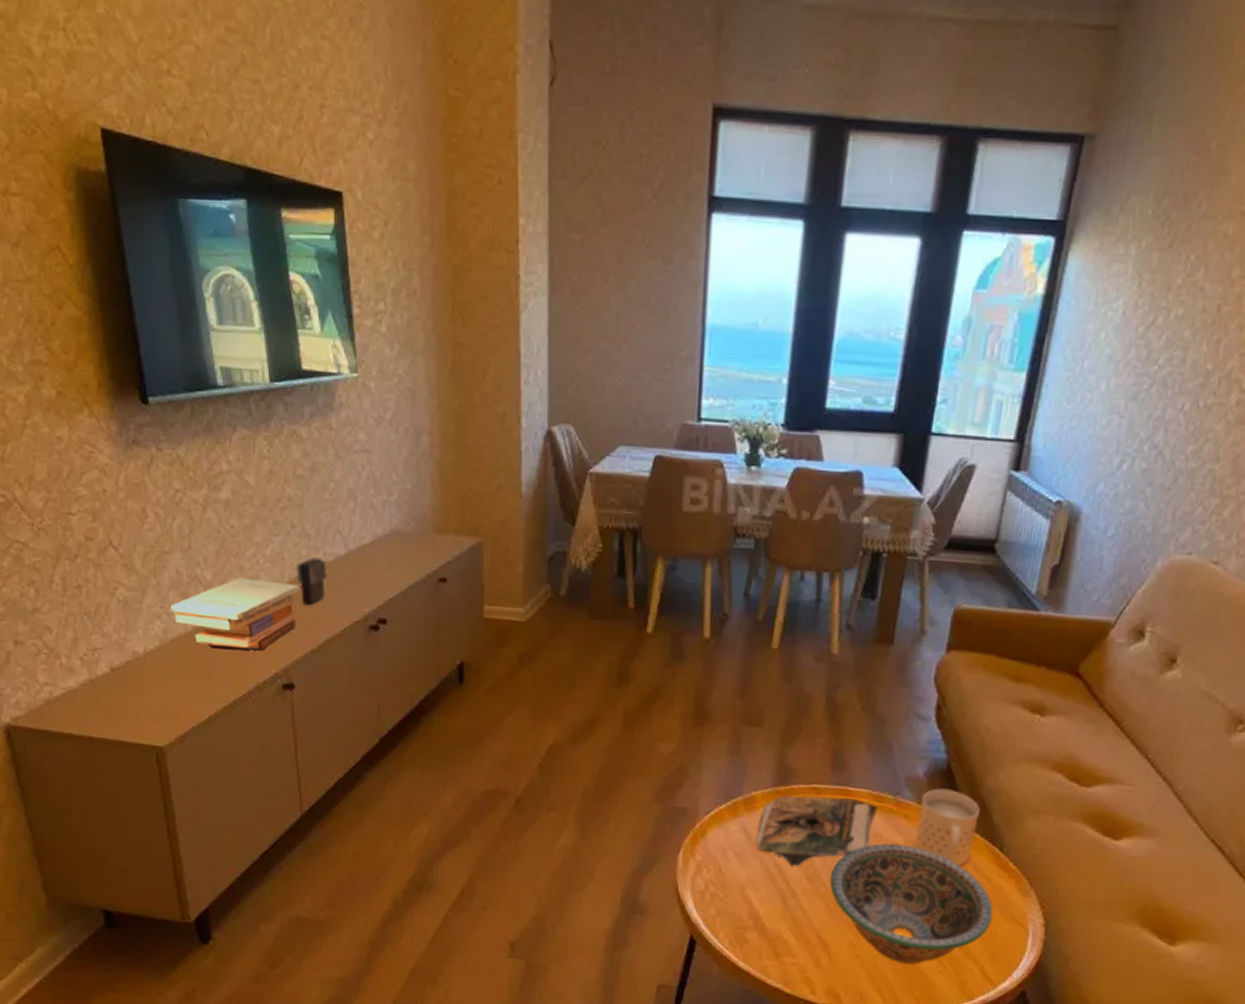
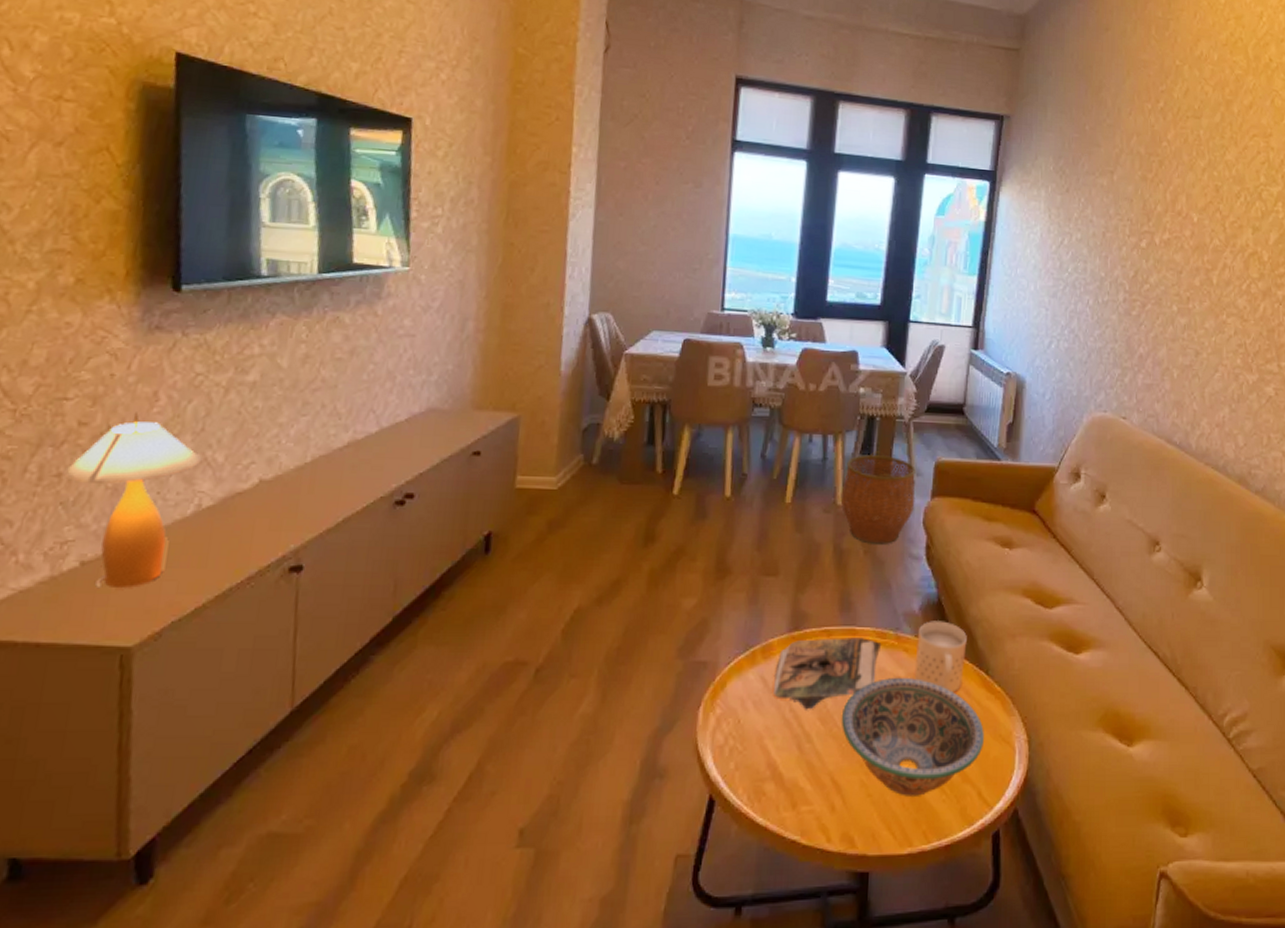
table lamp: none [81,528,193,694] -> present [62,412,203,589]
books: present [171,577,300,651] -> none [169,458,323,533]
game console: present [296,557,327,605] -> none [320,436,355,482]
basket: none [836,593,929,701] -> present [840,451,915,544]

